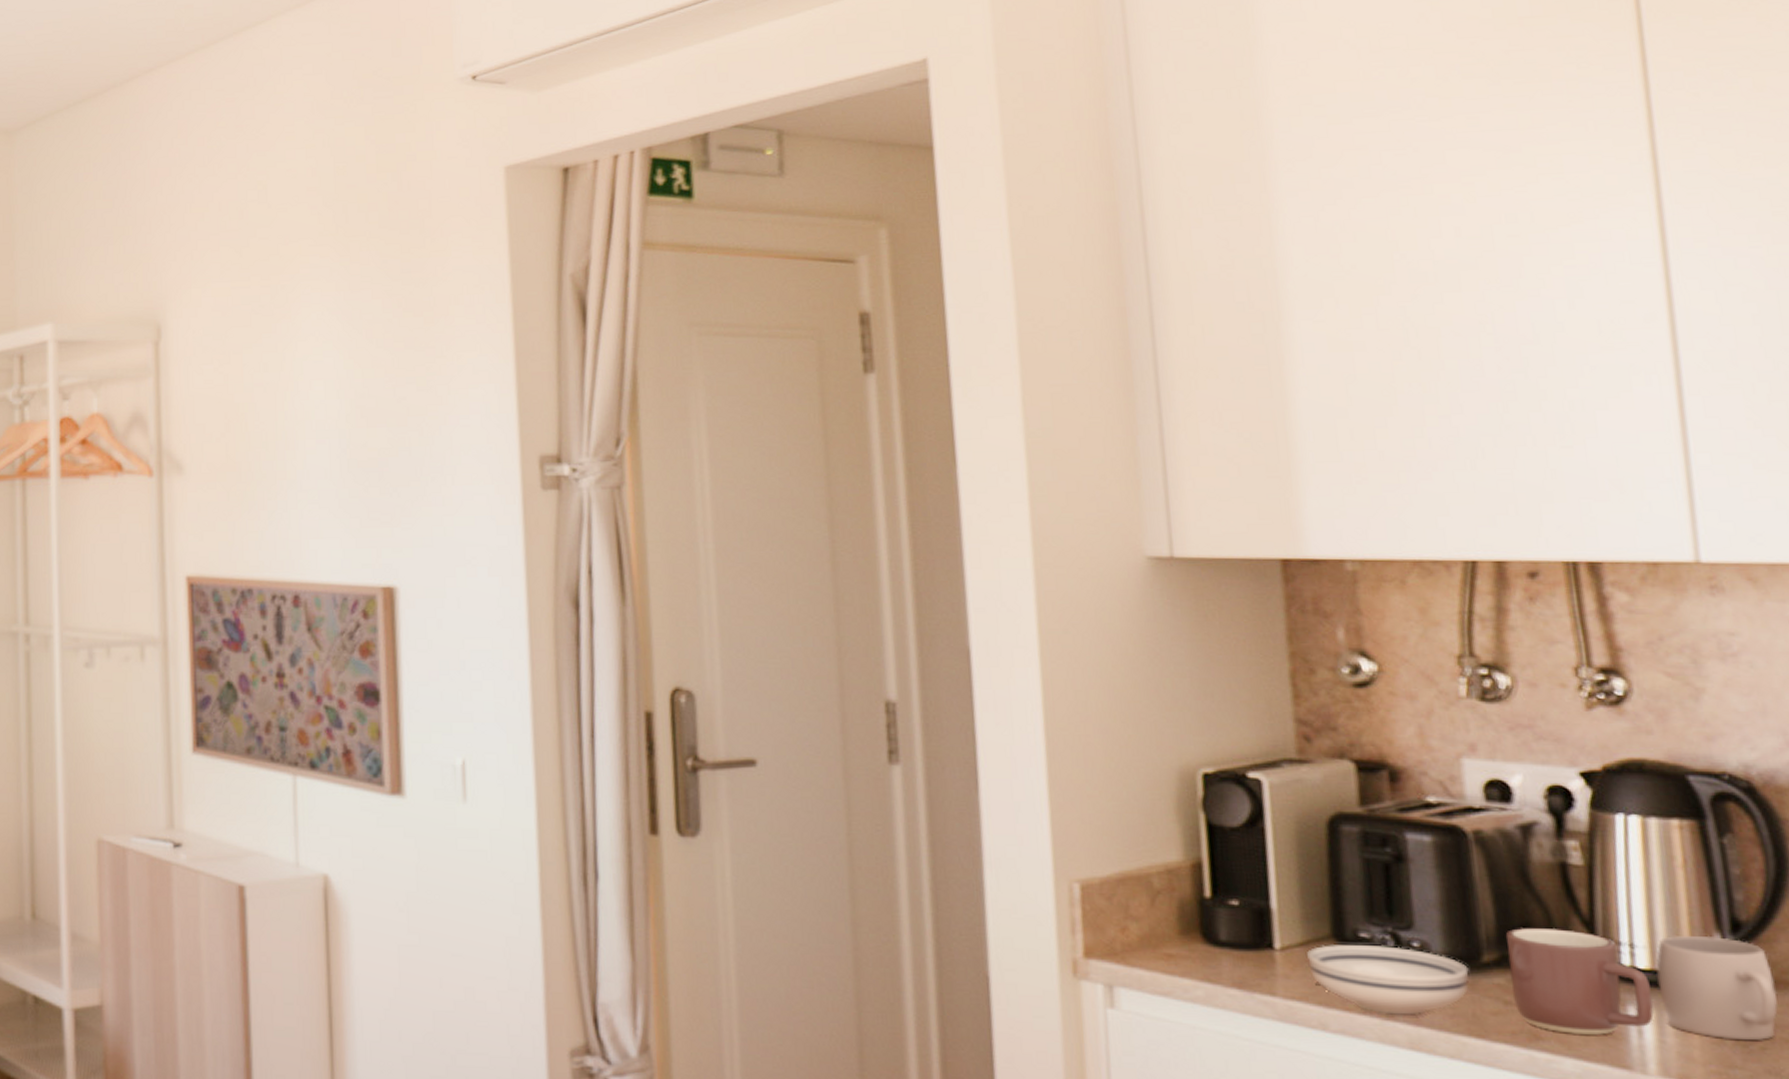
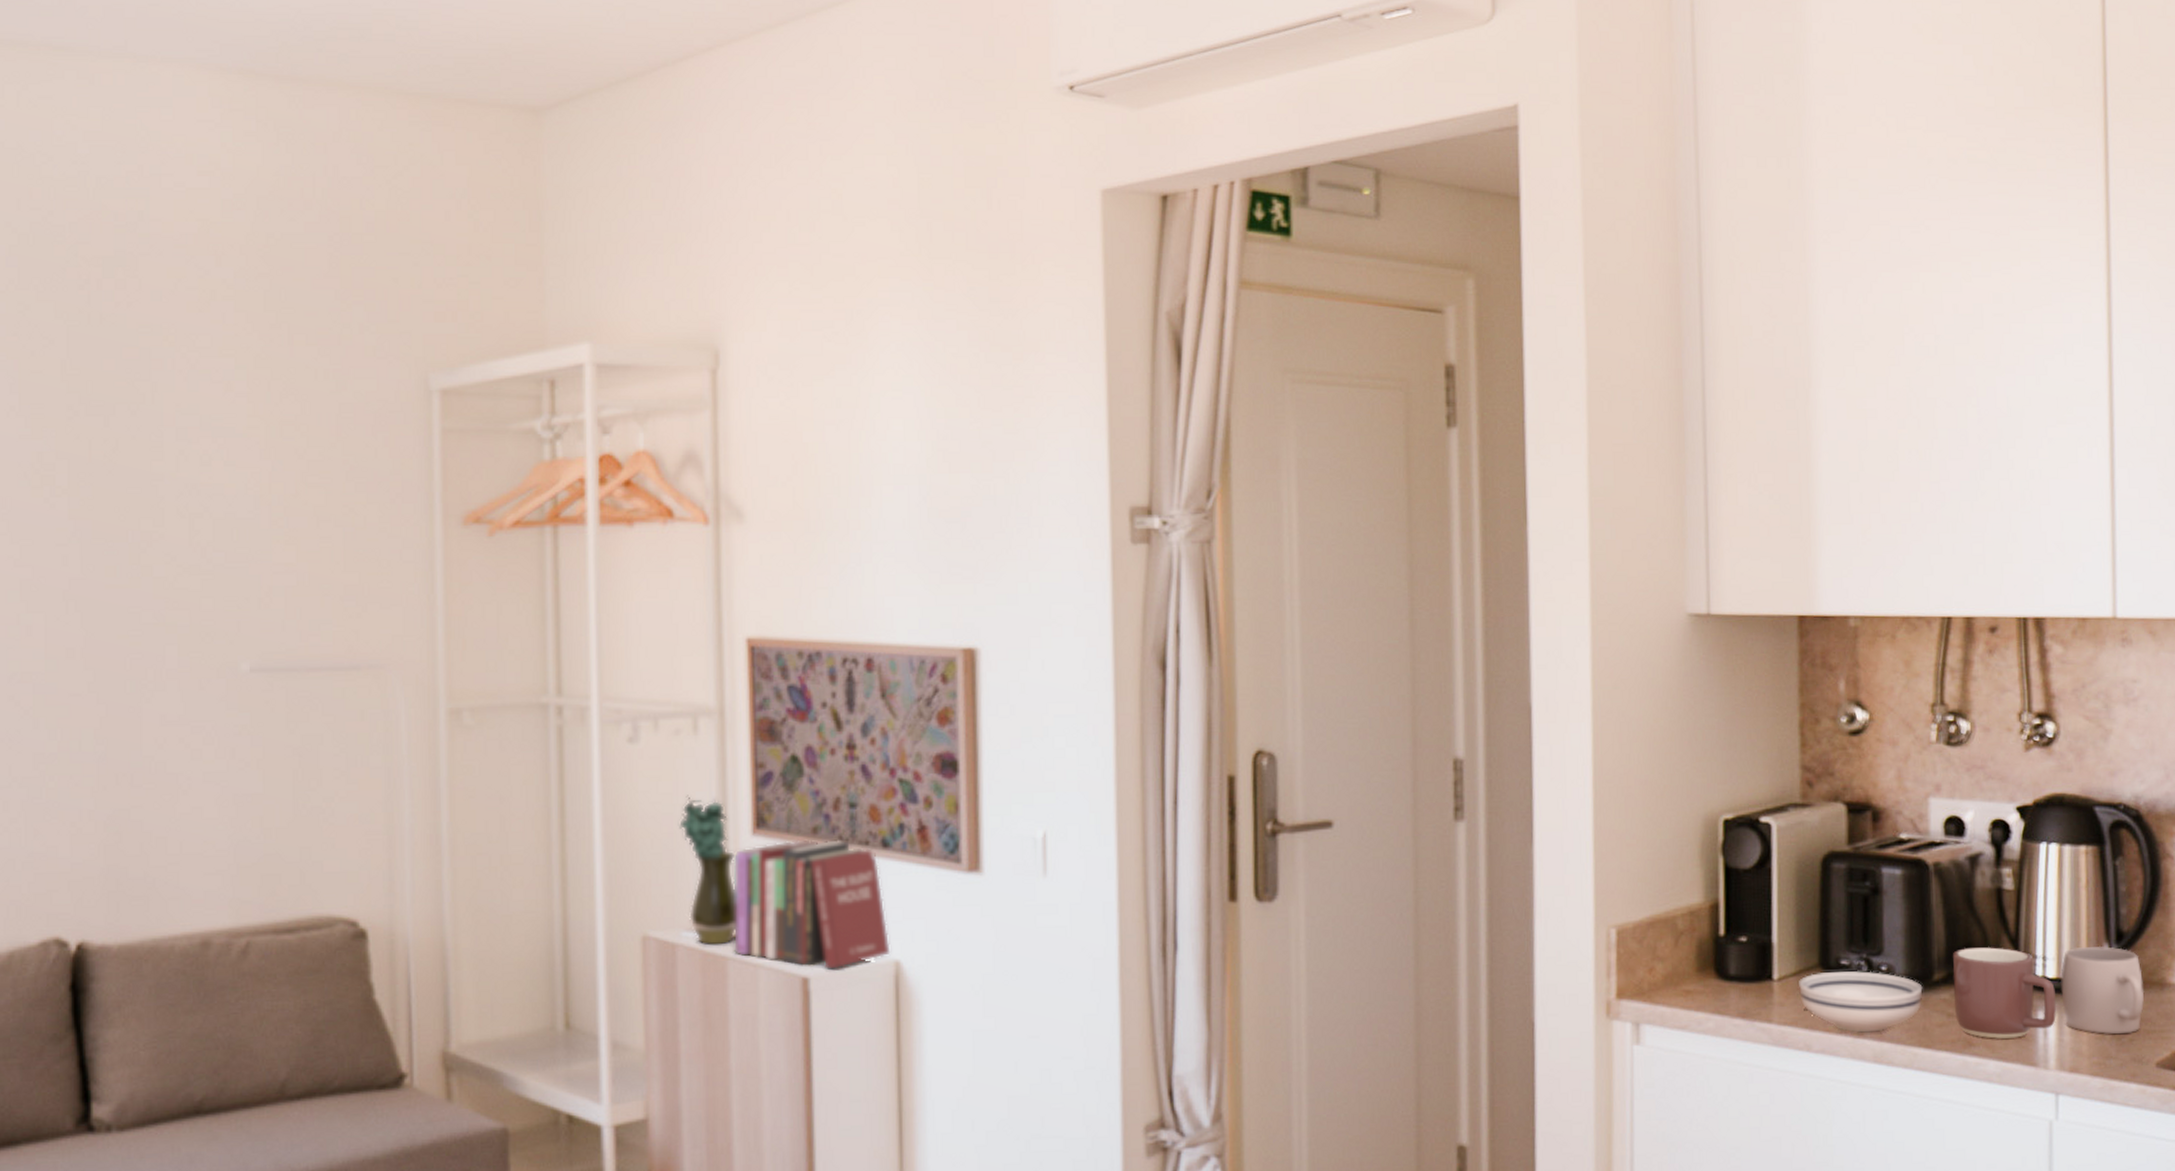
vase: none [129,715,180,852] -> present [679,795,737,946]
books: none [176,758,319,879] -> present [733,838,890,969]

